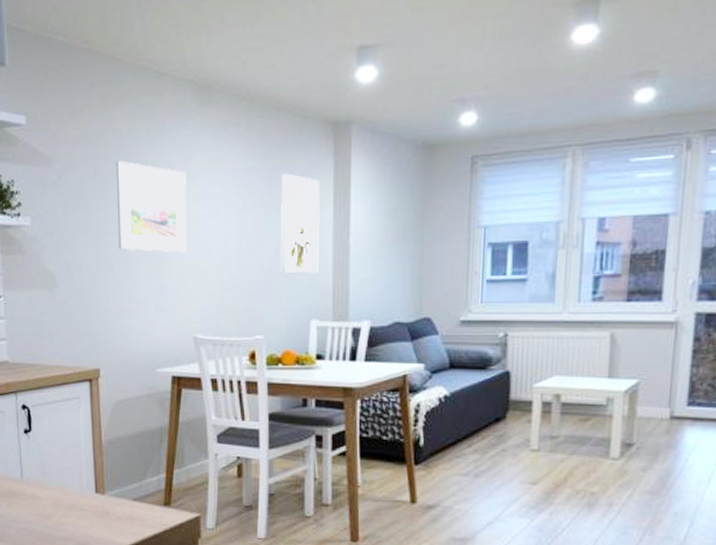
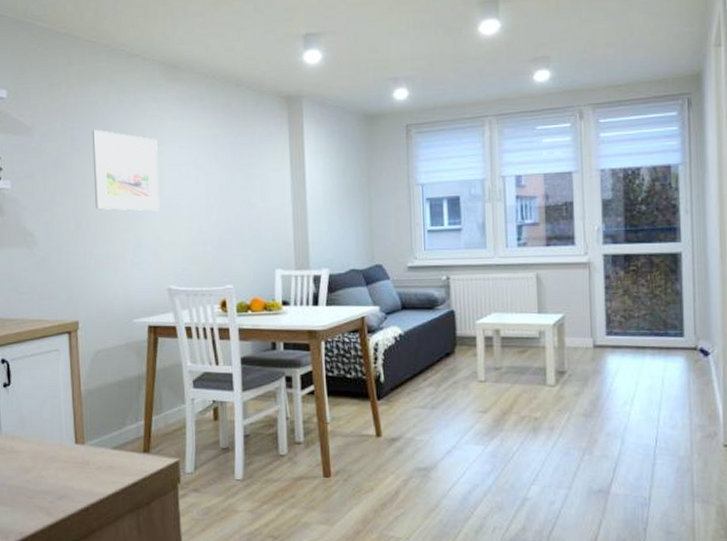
wall art: present [281,173,320,274] -> none [243,140,280,228]

